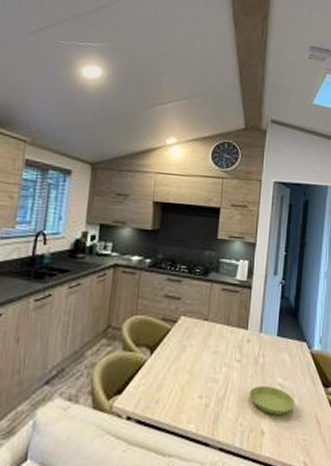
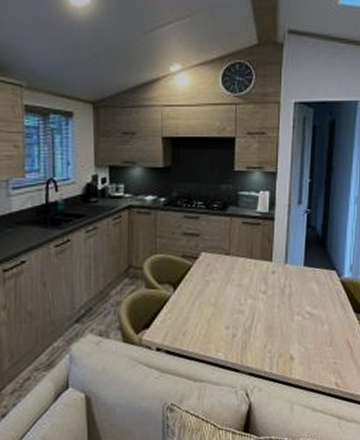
saucer: present [250,385,295,415] -> none [277,314,325,342]

